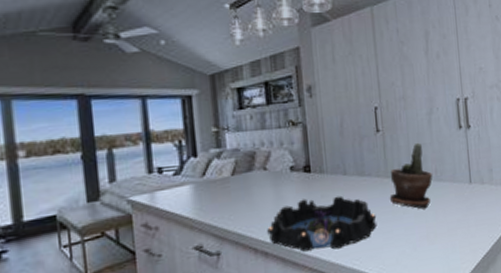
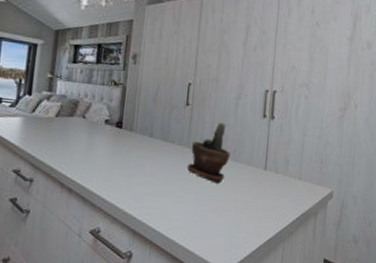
decorative bowl: present [267,195,377,252] -> none [75,150,172,201]

